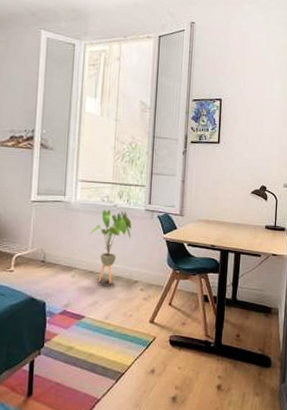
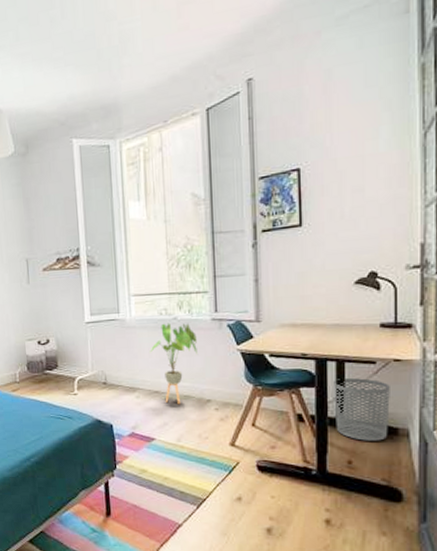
waste bin: none [230,267,269,318] -> present [333,378,390,441]

